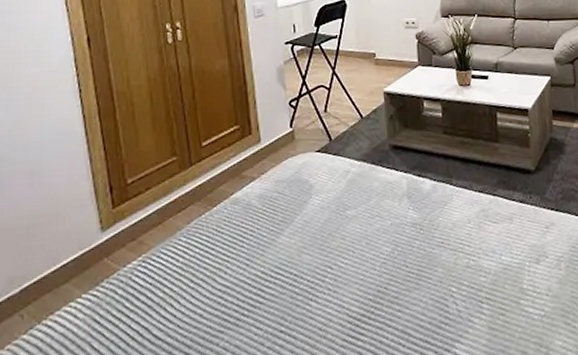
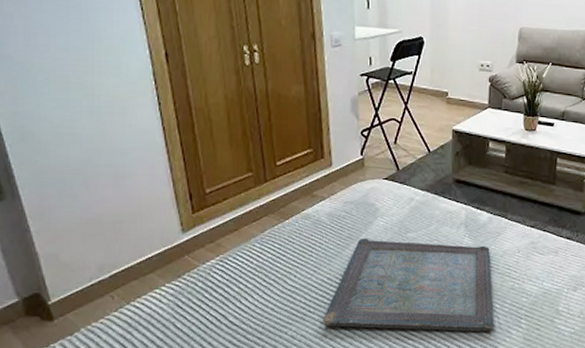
serving tray: none [259,218,452,332] -> present [323,237,494,332]

